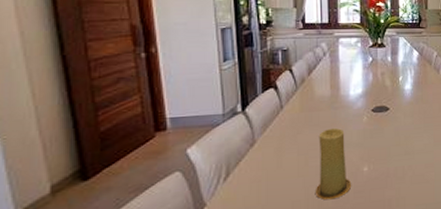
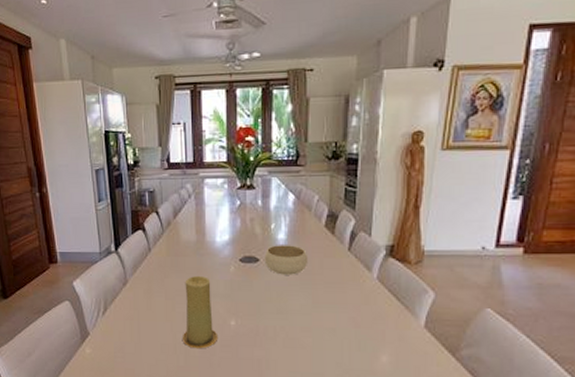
bowl: none [394,94,430,120] -> present [264,245,309,275]

